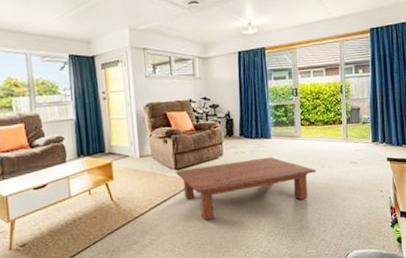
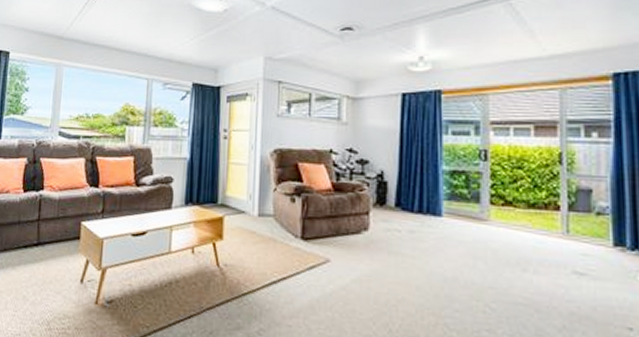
coffee table: present [176,157,316,221] -> none [302,240,512,318]

